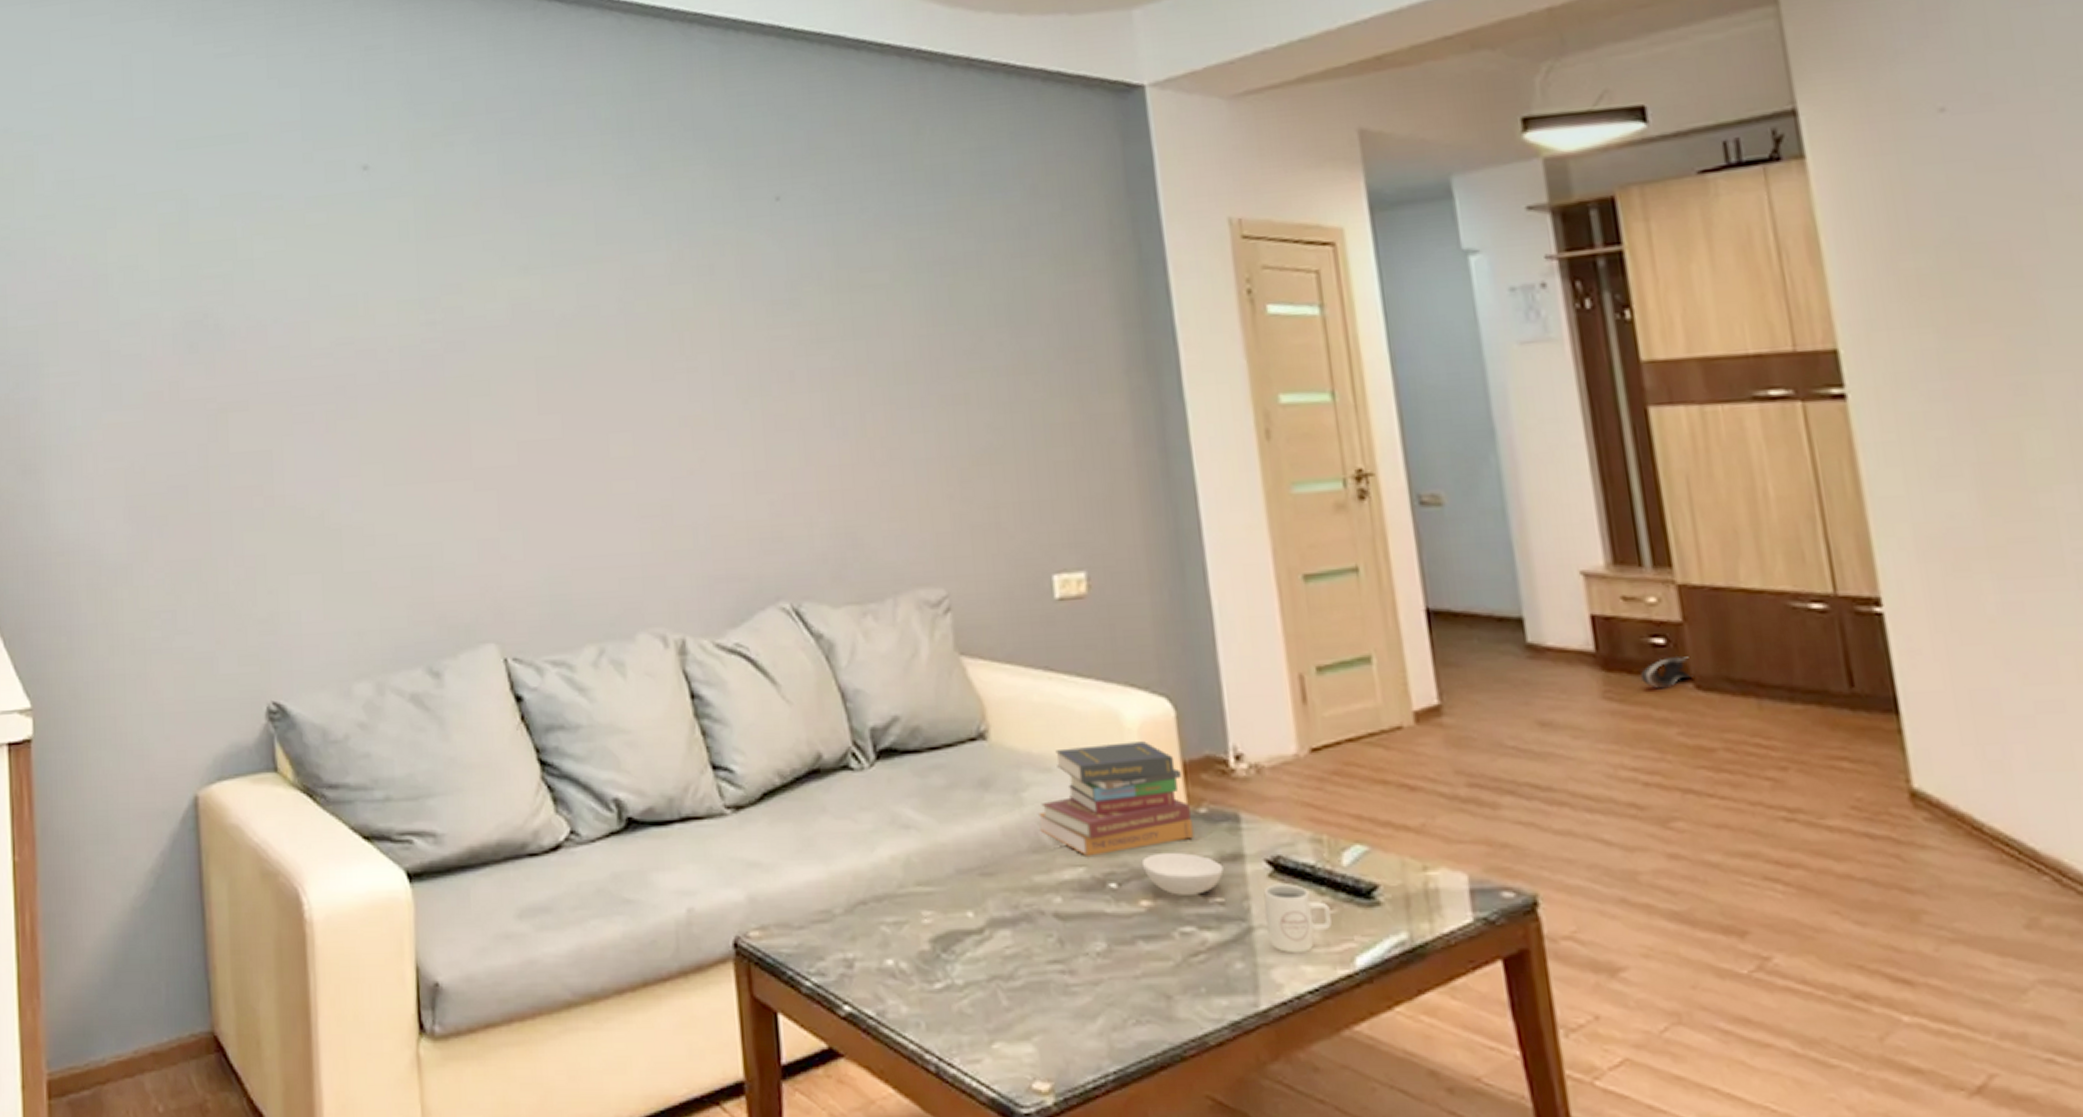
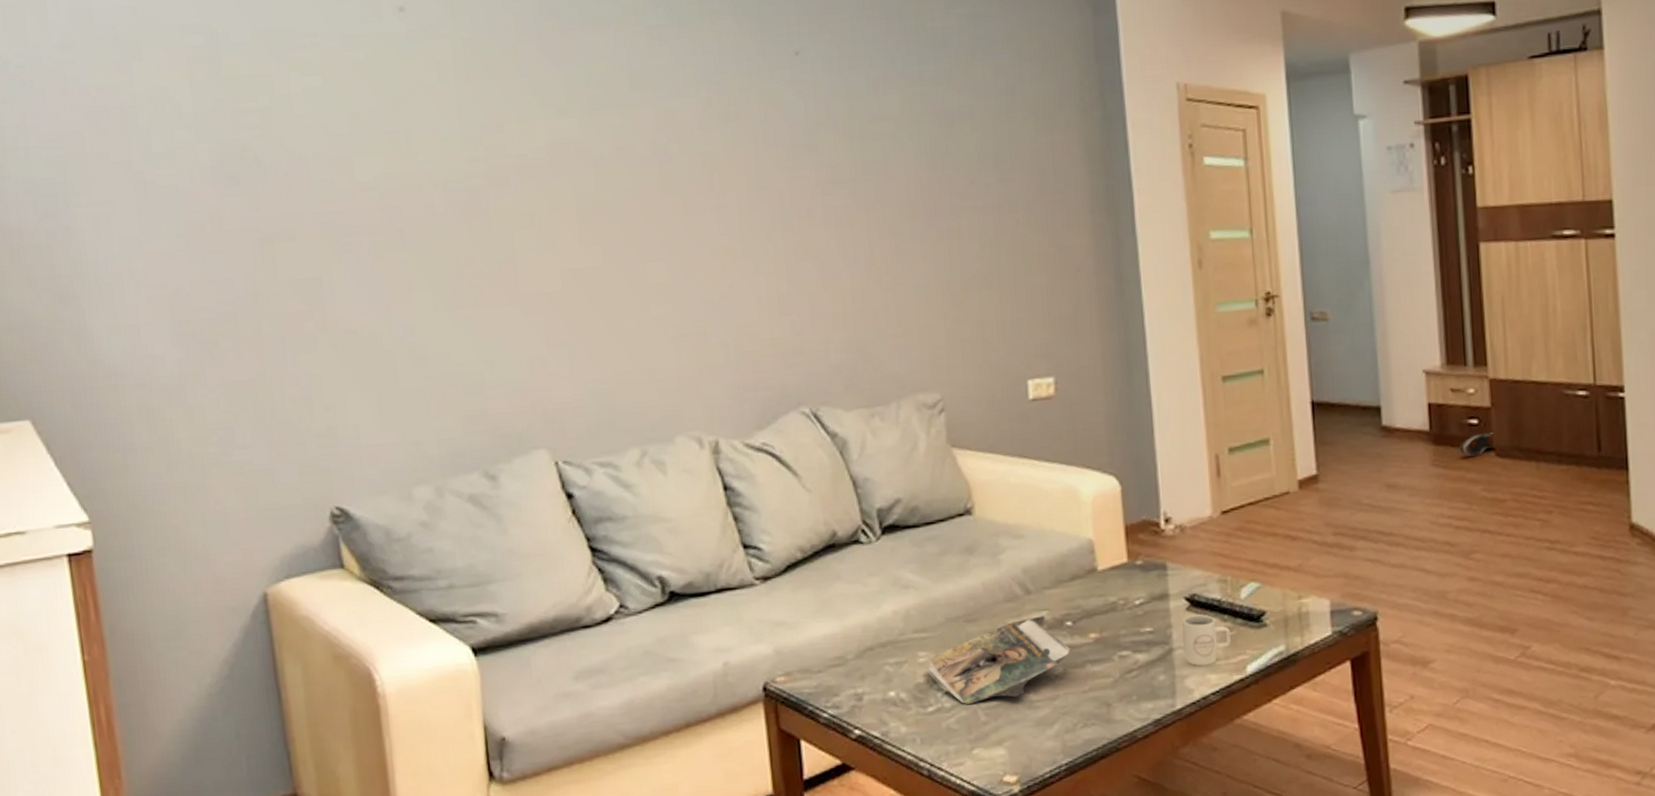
magazine: none [932,873,1117,982] -> present [927,615,1071,704]
books: present [1037,741,1194,856] -> none [1011,511,1132,602]
bowl: present [1141,852,1224,895] -> none [1091,595,1153,628]

